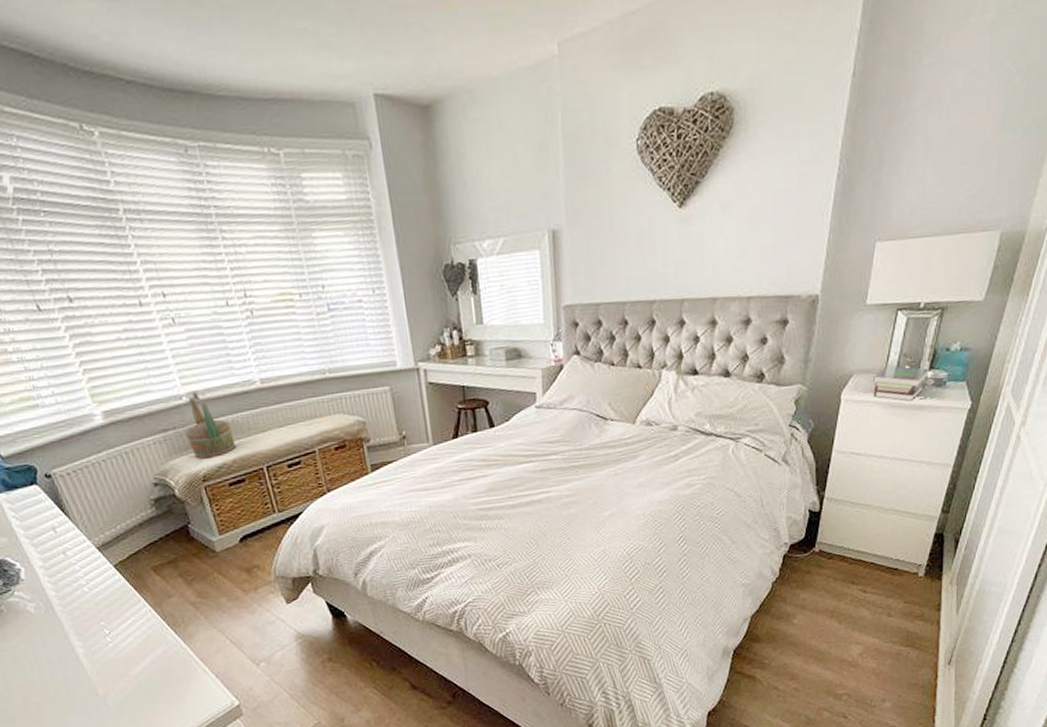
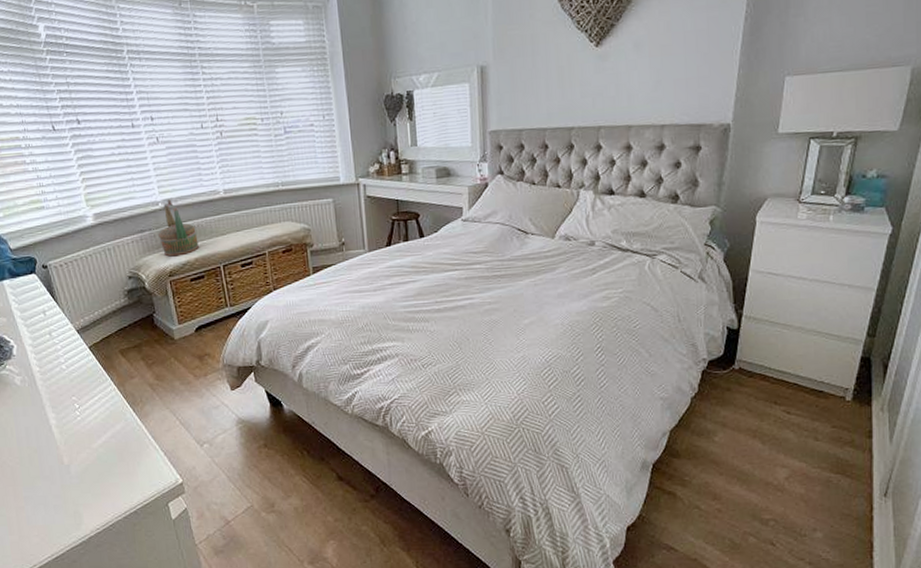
books: present [872,365,929,402] -> none [787,190,846,226]

